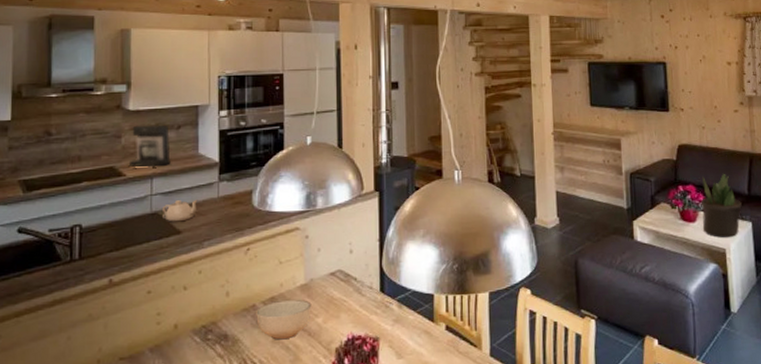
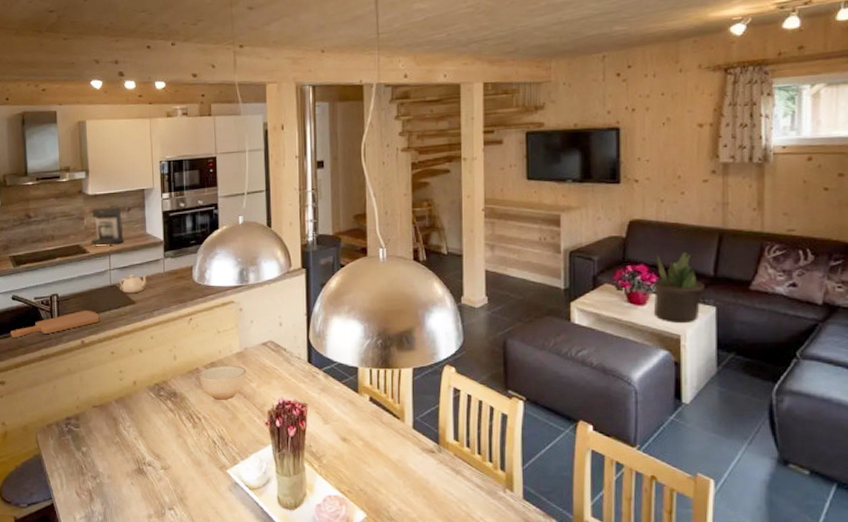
cutting board: none [12,242,135,279] -> present [10,310,100,337]

